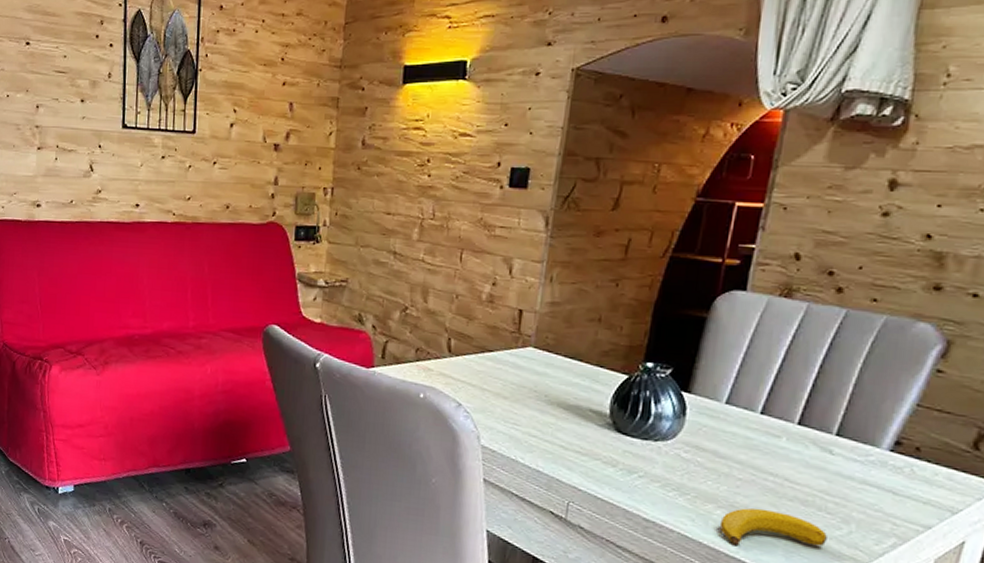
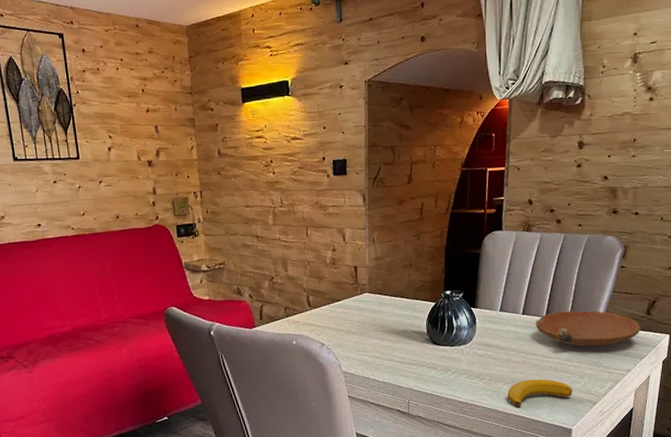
bowl: none [779,419,958,484] -> present [535,310,640,347]

